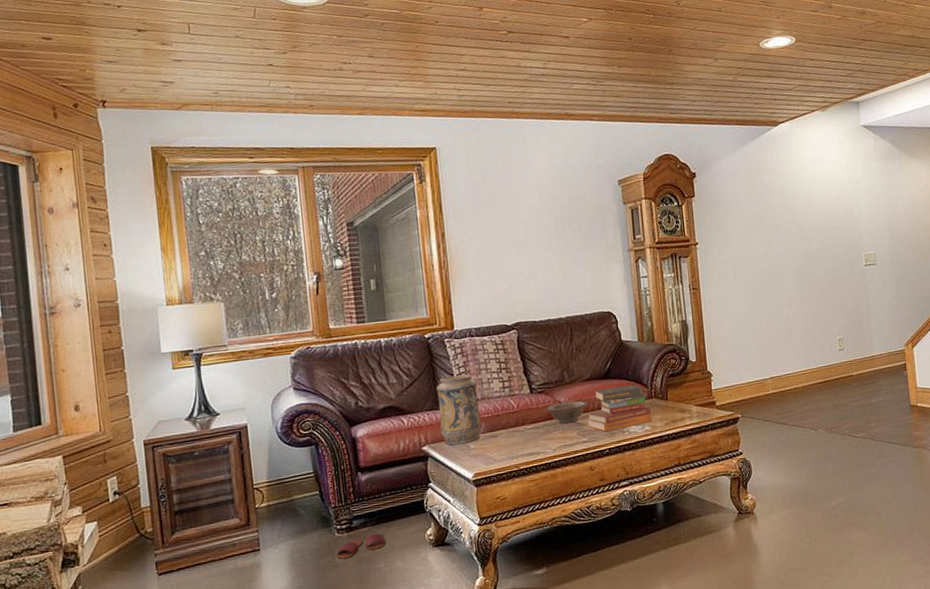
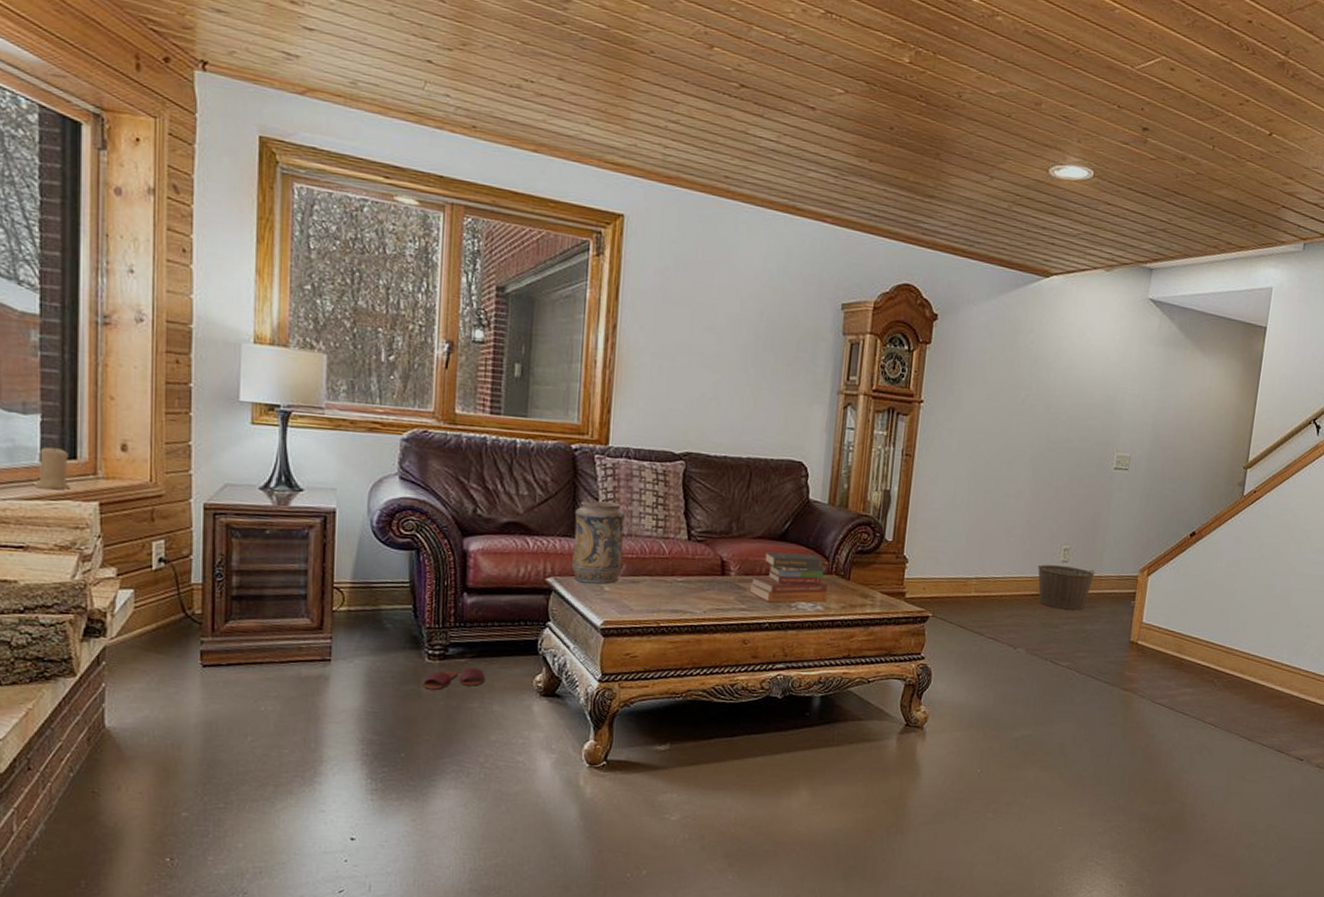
candle: none [10,418,39,454] -> present [33,446,70,490]
decorative bowl: present [545,401,589,424] -> none [702,558,756,585]
basket: none [820,352,869,390] -> present [1038,564,1095,611]

